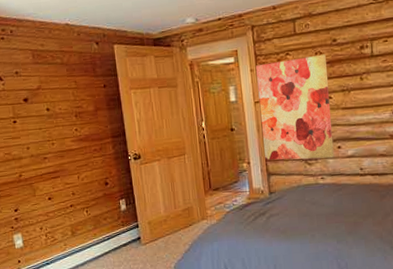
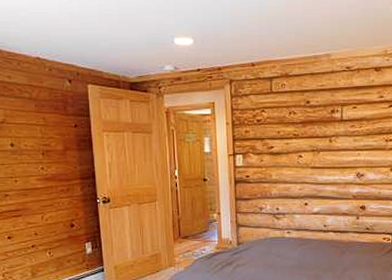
wall art: present [255,54,335,161] -> none [231,114,301,214]

